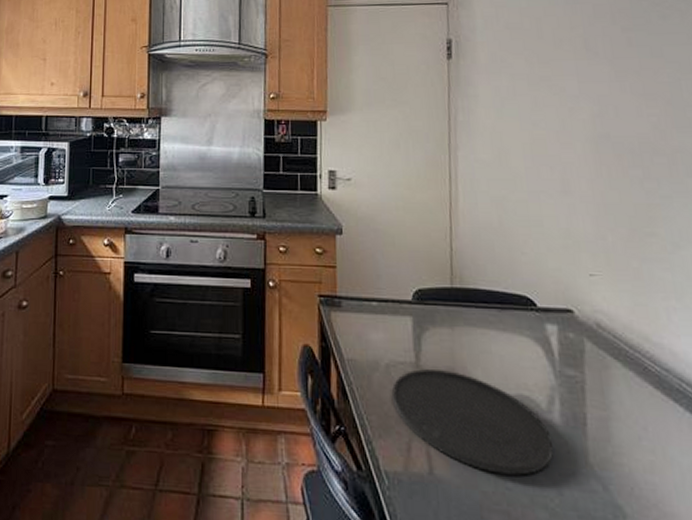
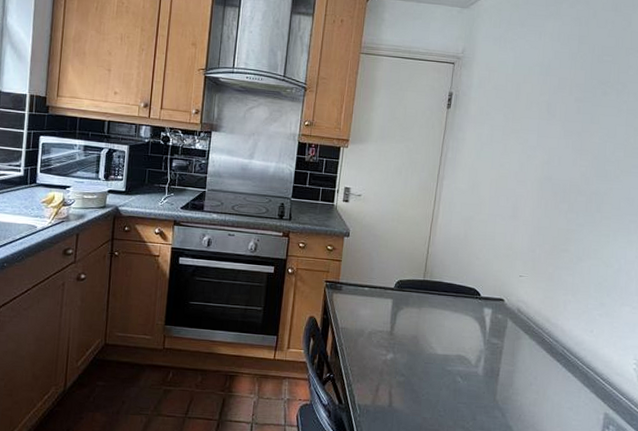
plate: present [392,369,554,476] -> none [371,336,475,408]

